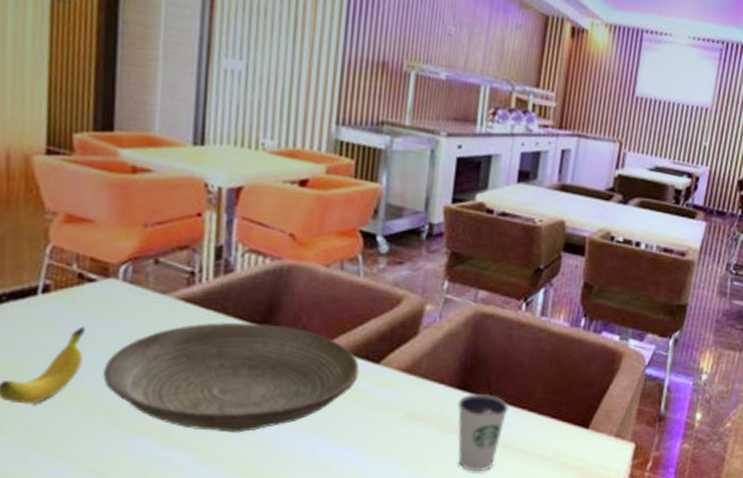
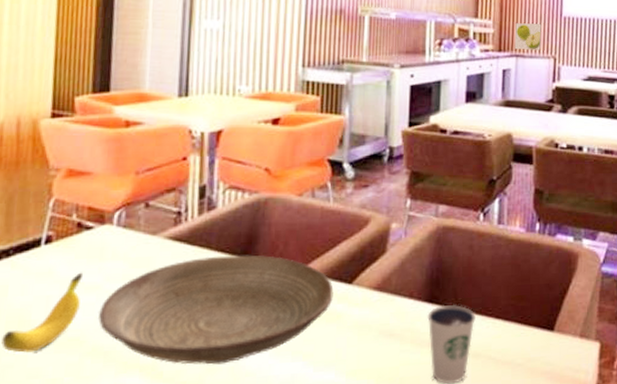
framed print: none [577,98,610,132] -> present [514,23,542,50]

